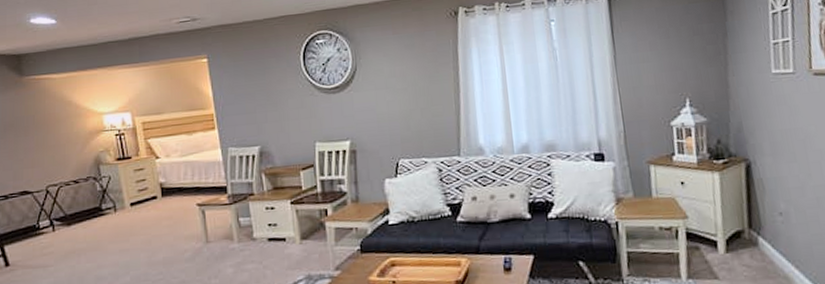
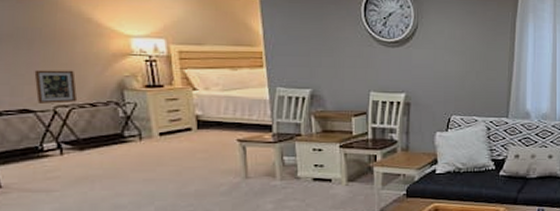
picture frame: none [30,151,64,185] -> present [34,70,78,103]

